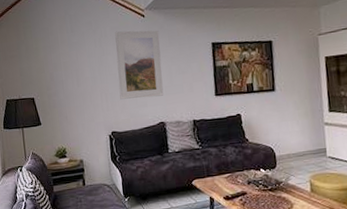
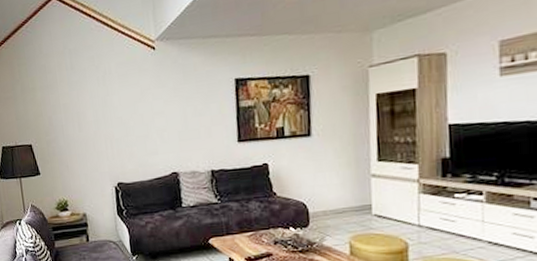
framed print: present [115,30,164,100] -> none [120,65,178,146]

